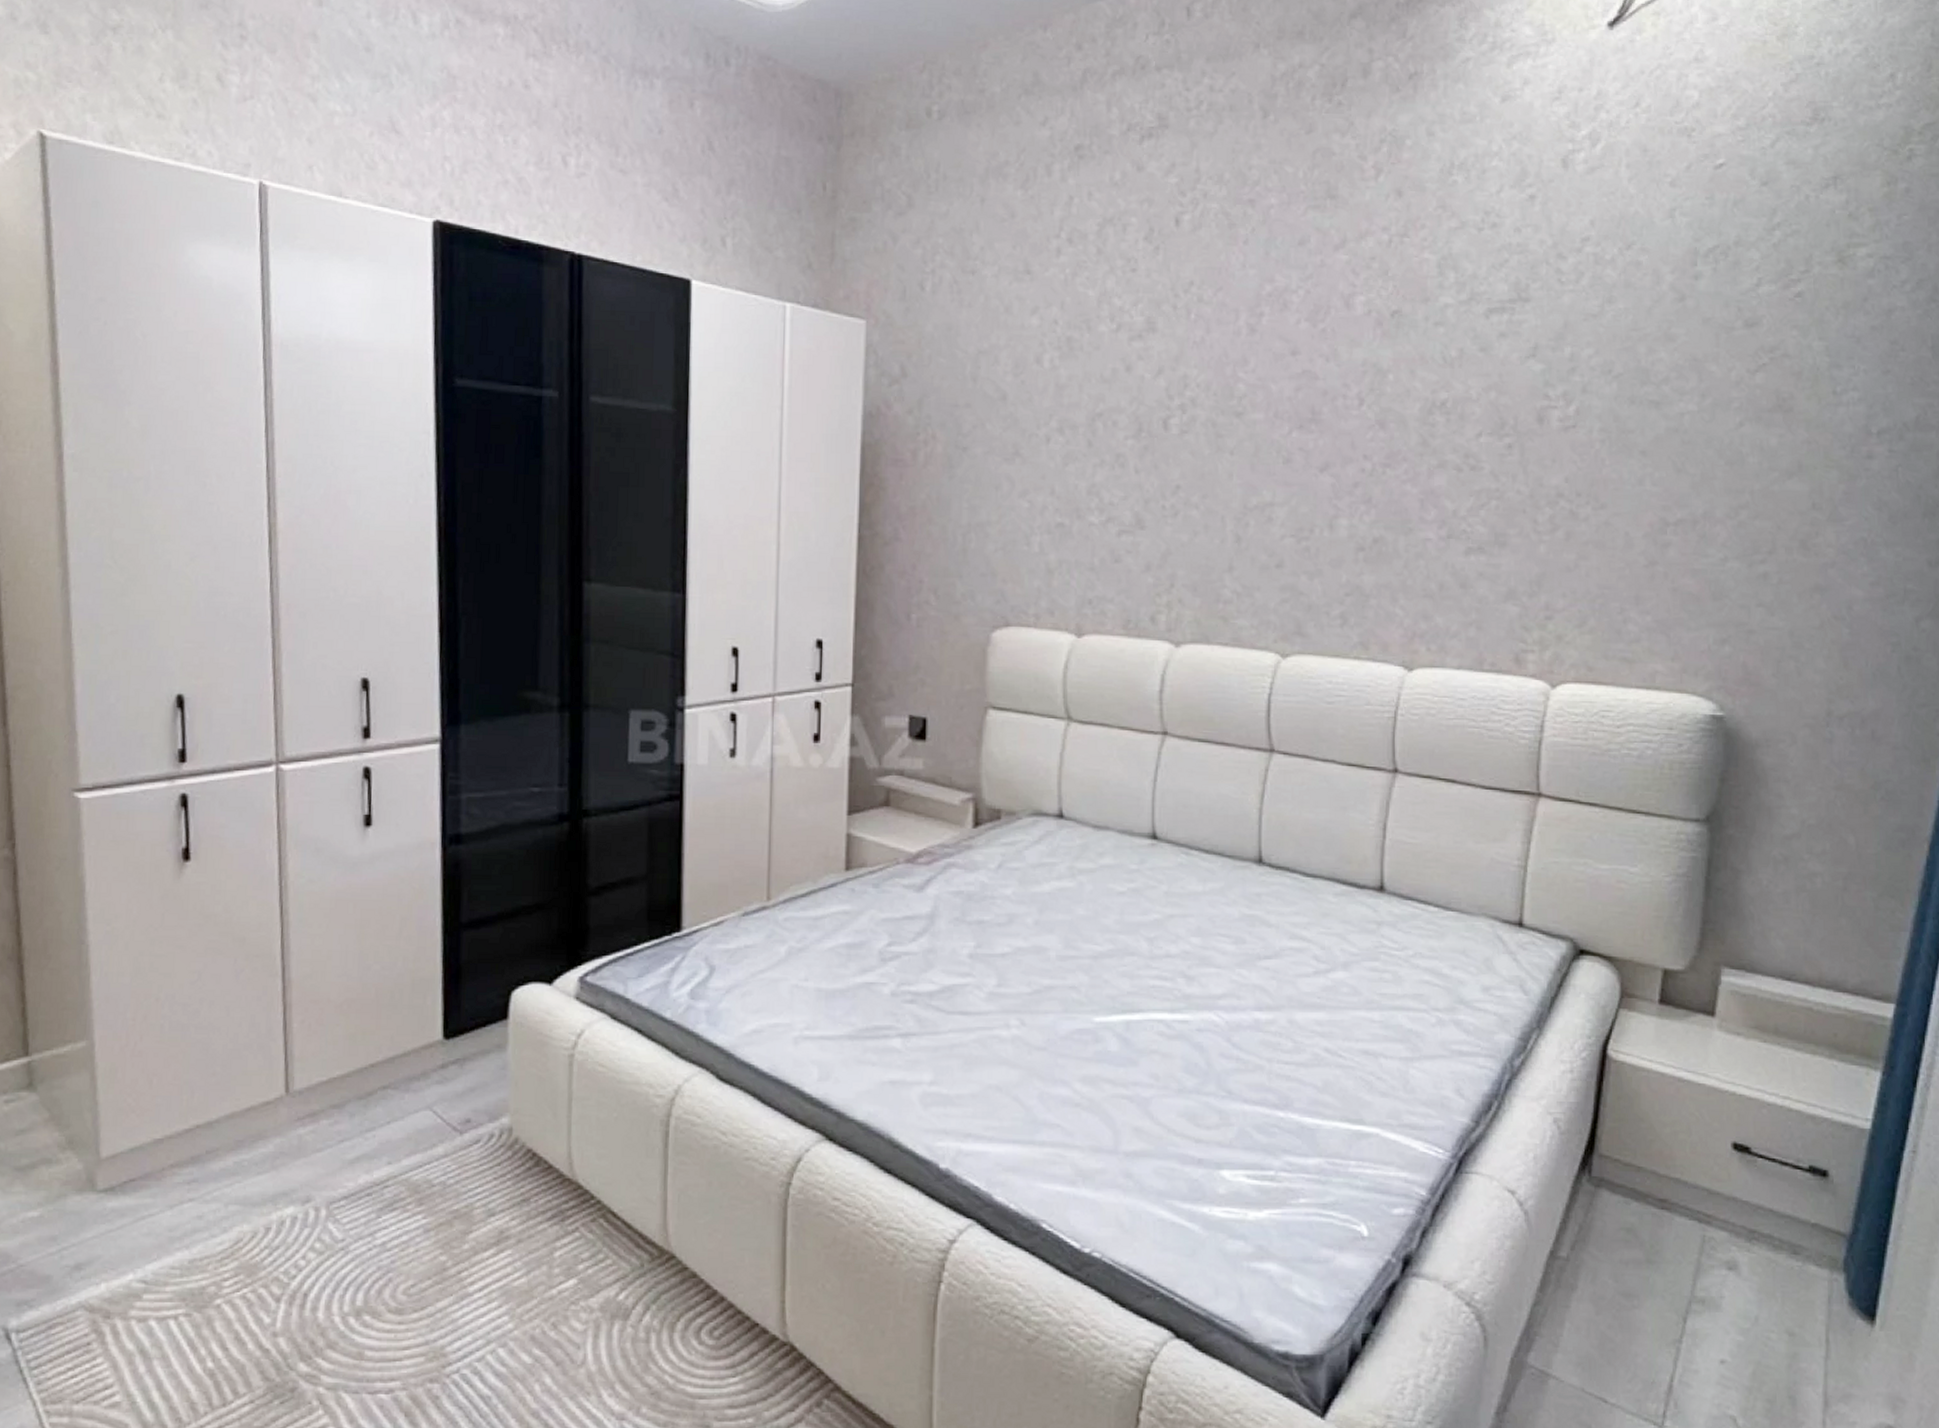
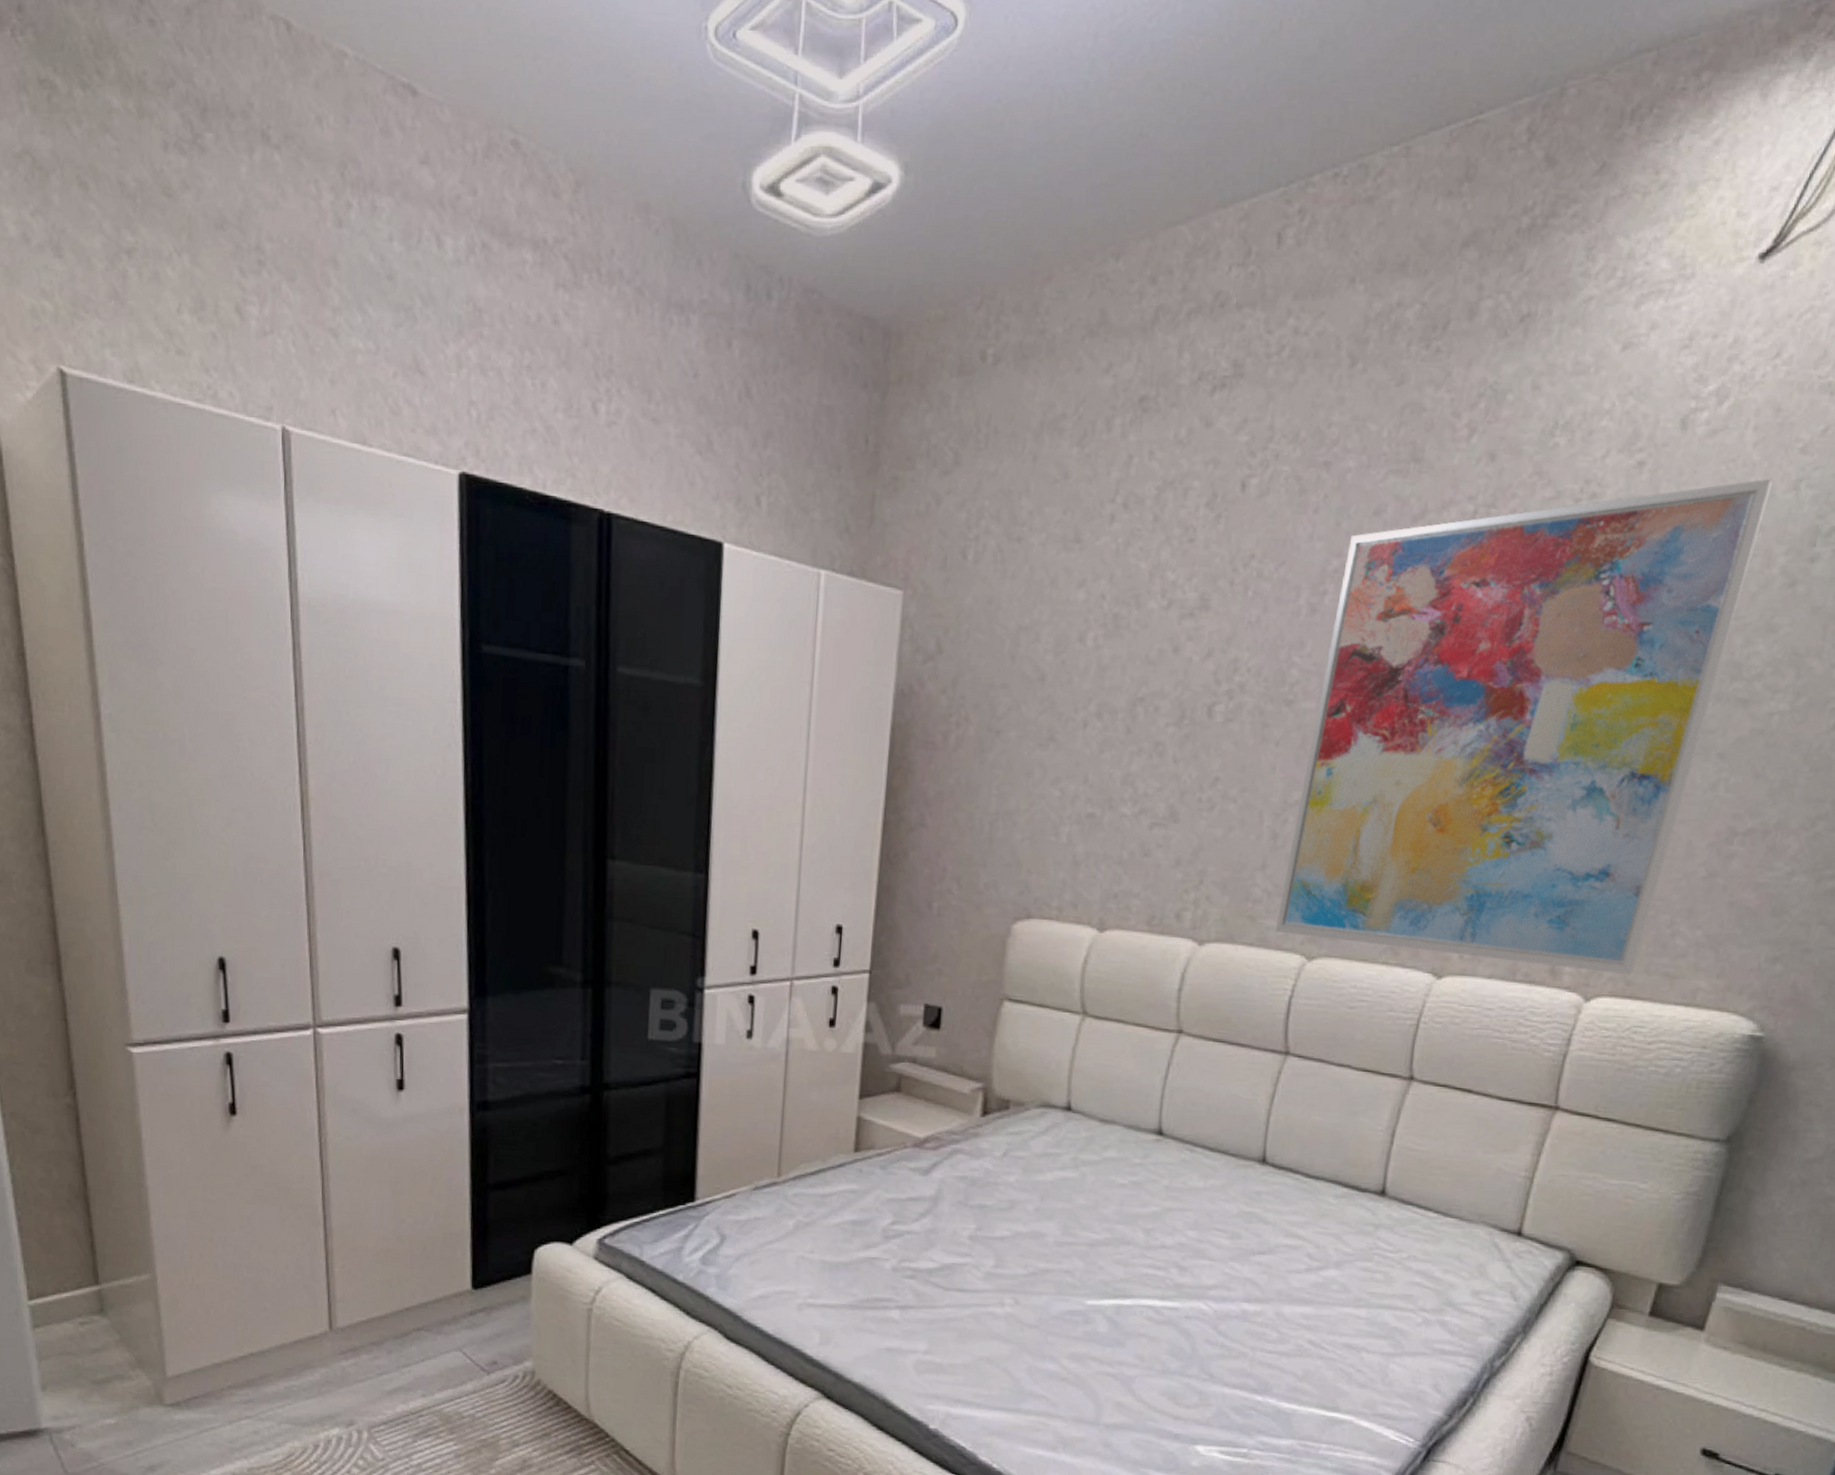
wall art: none [1248,208,1650,661] -> present [1275,478,1773,975]

